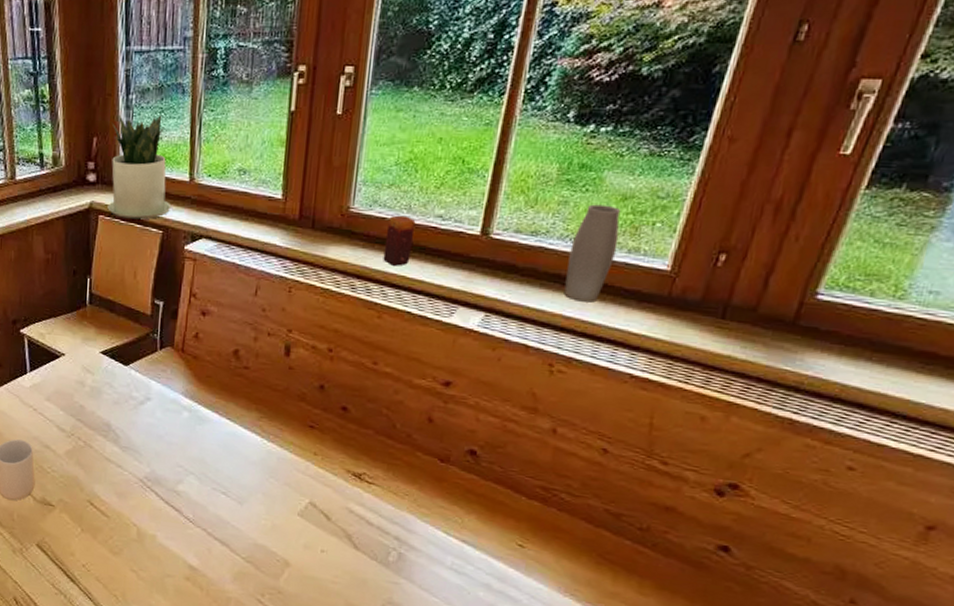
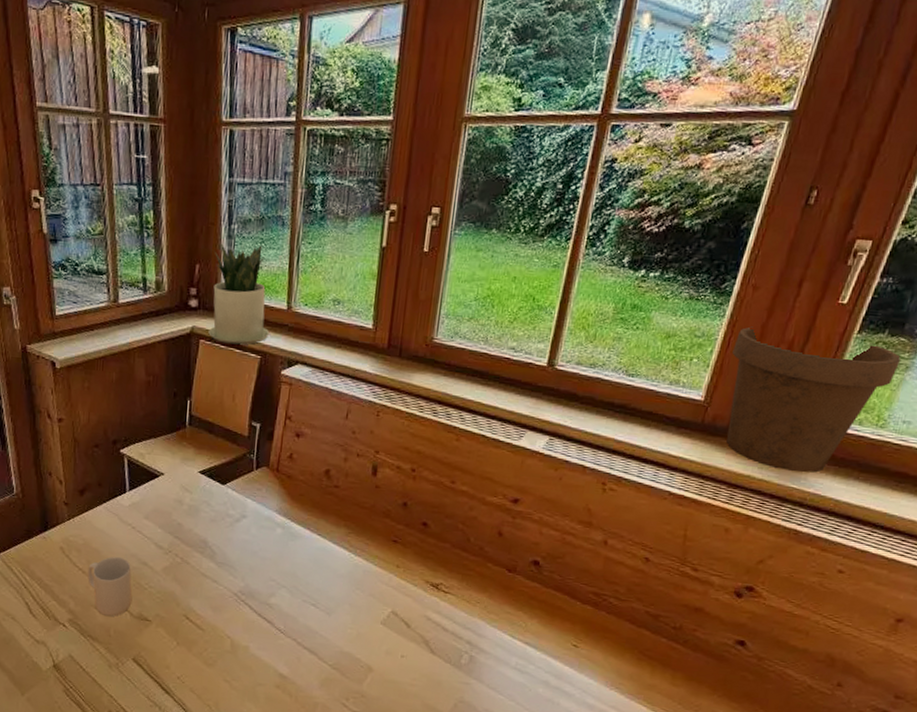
candle: present [383,215,416,266] -> none [462,346,492,393]
vase: present [564,204,621,303] -> none [616,340,665,428]
flowerpot: none [700,184,924,352] -> present [726,326,901,473]

